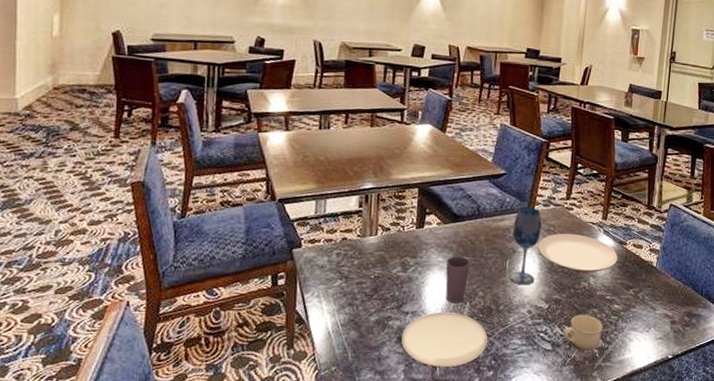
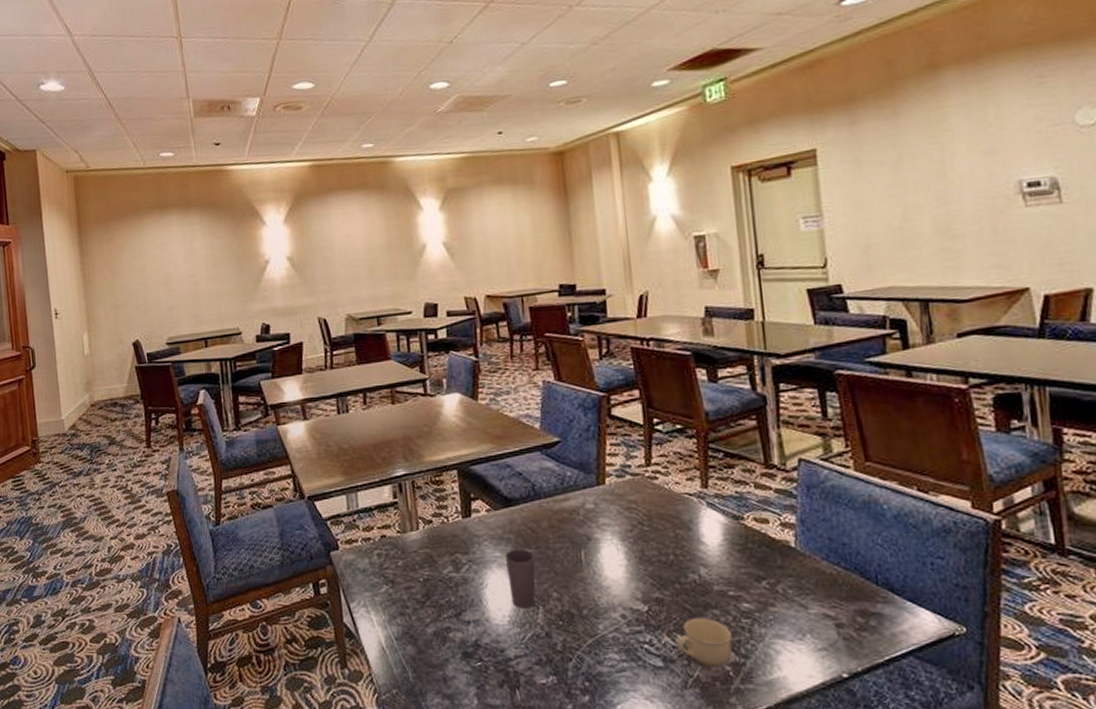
plate: present [402,311,488,368] -> none [467,619,575,691]
wineglass: present [510,207,543,286] -> none [581,480,623,582]
plate: present [537,233,618,273] -> none [618,509,735,561]

